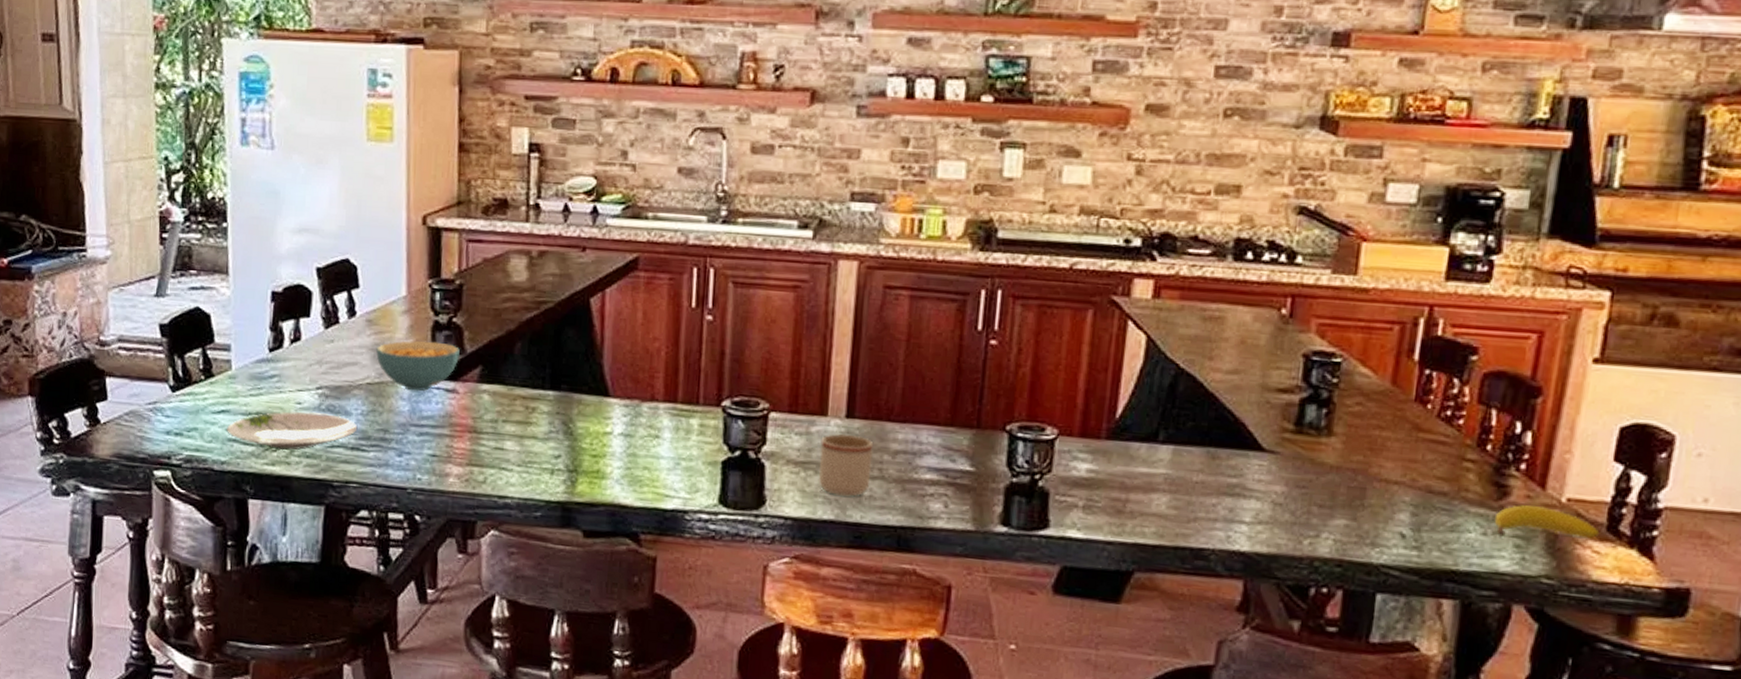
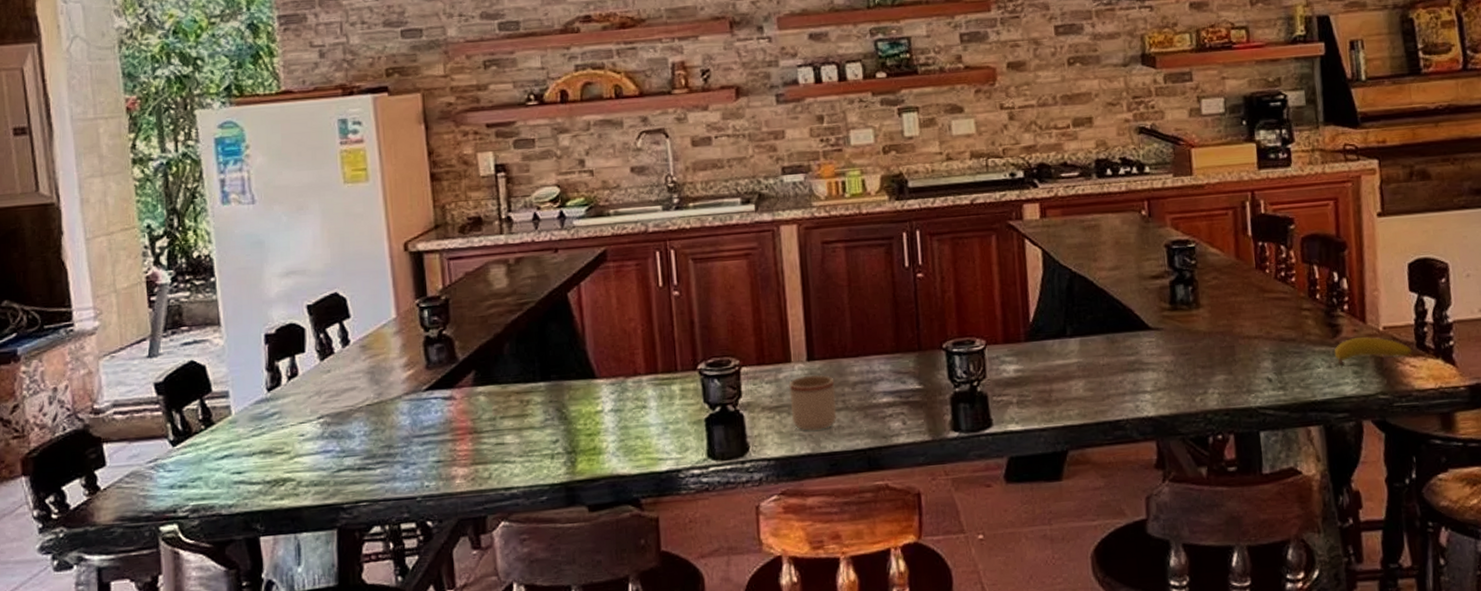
plate: present [227,411,358,451] -> none [232,440,362,484]
cereal bowl: present [376,340,460,392] -> none [373,355,453,405]

